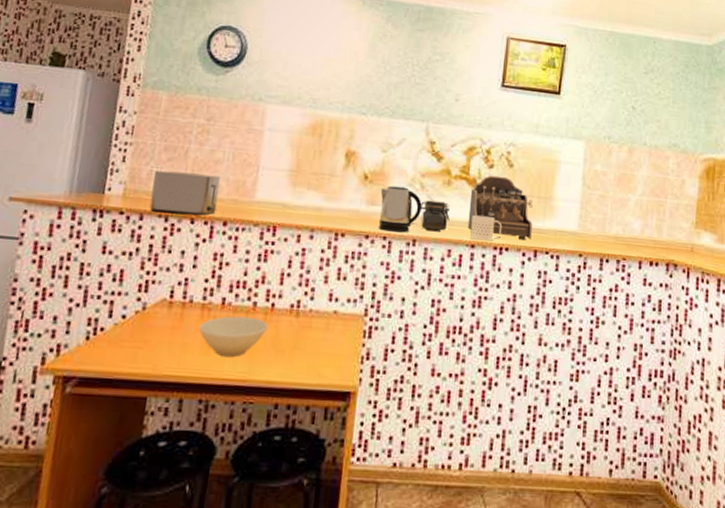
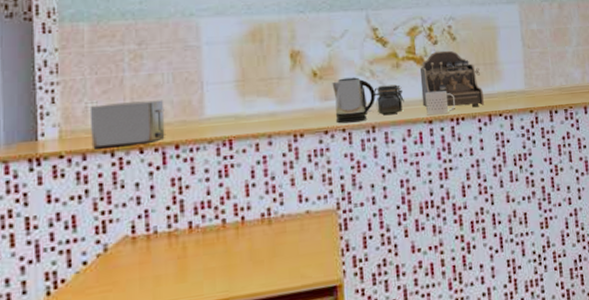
bowl: present [199,316,268,357] -> none [169,234,241,280]

